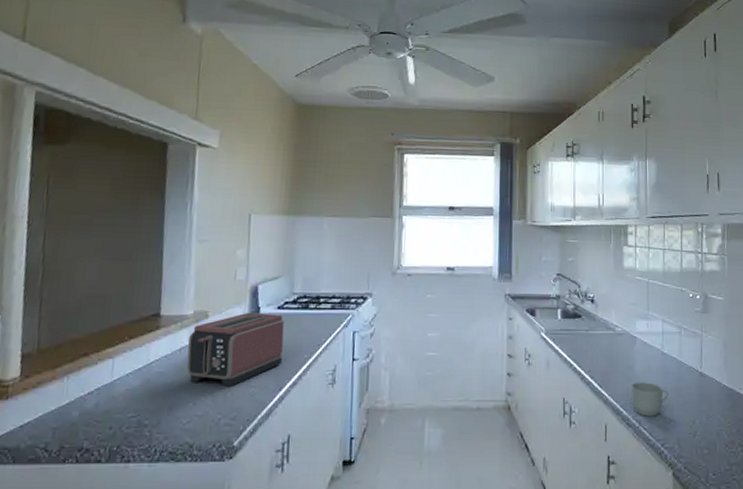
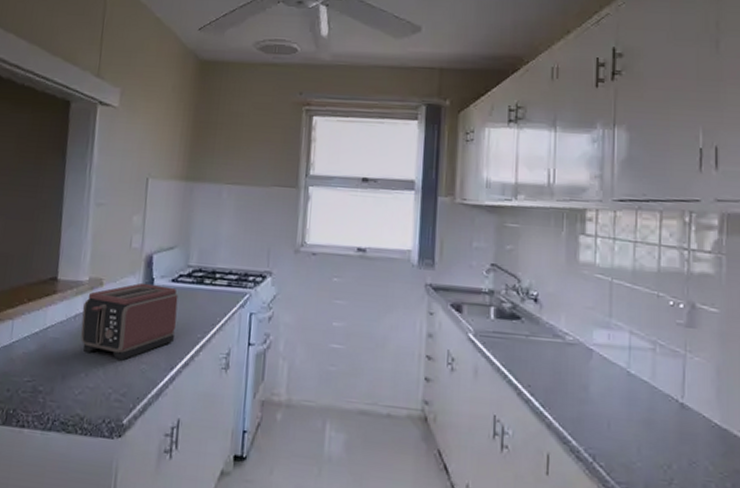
mug: present [631,382,669,416] -> none [583,406,635,453]

